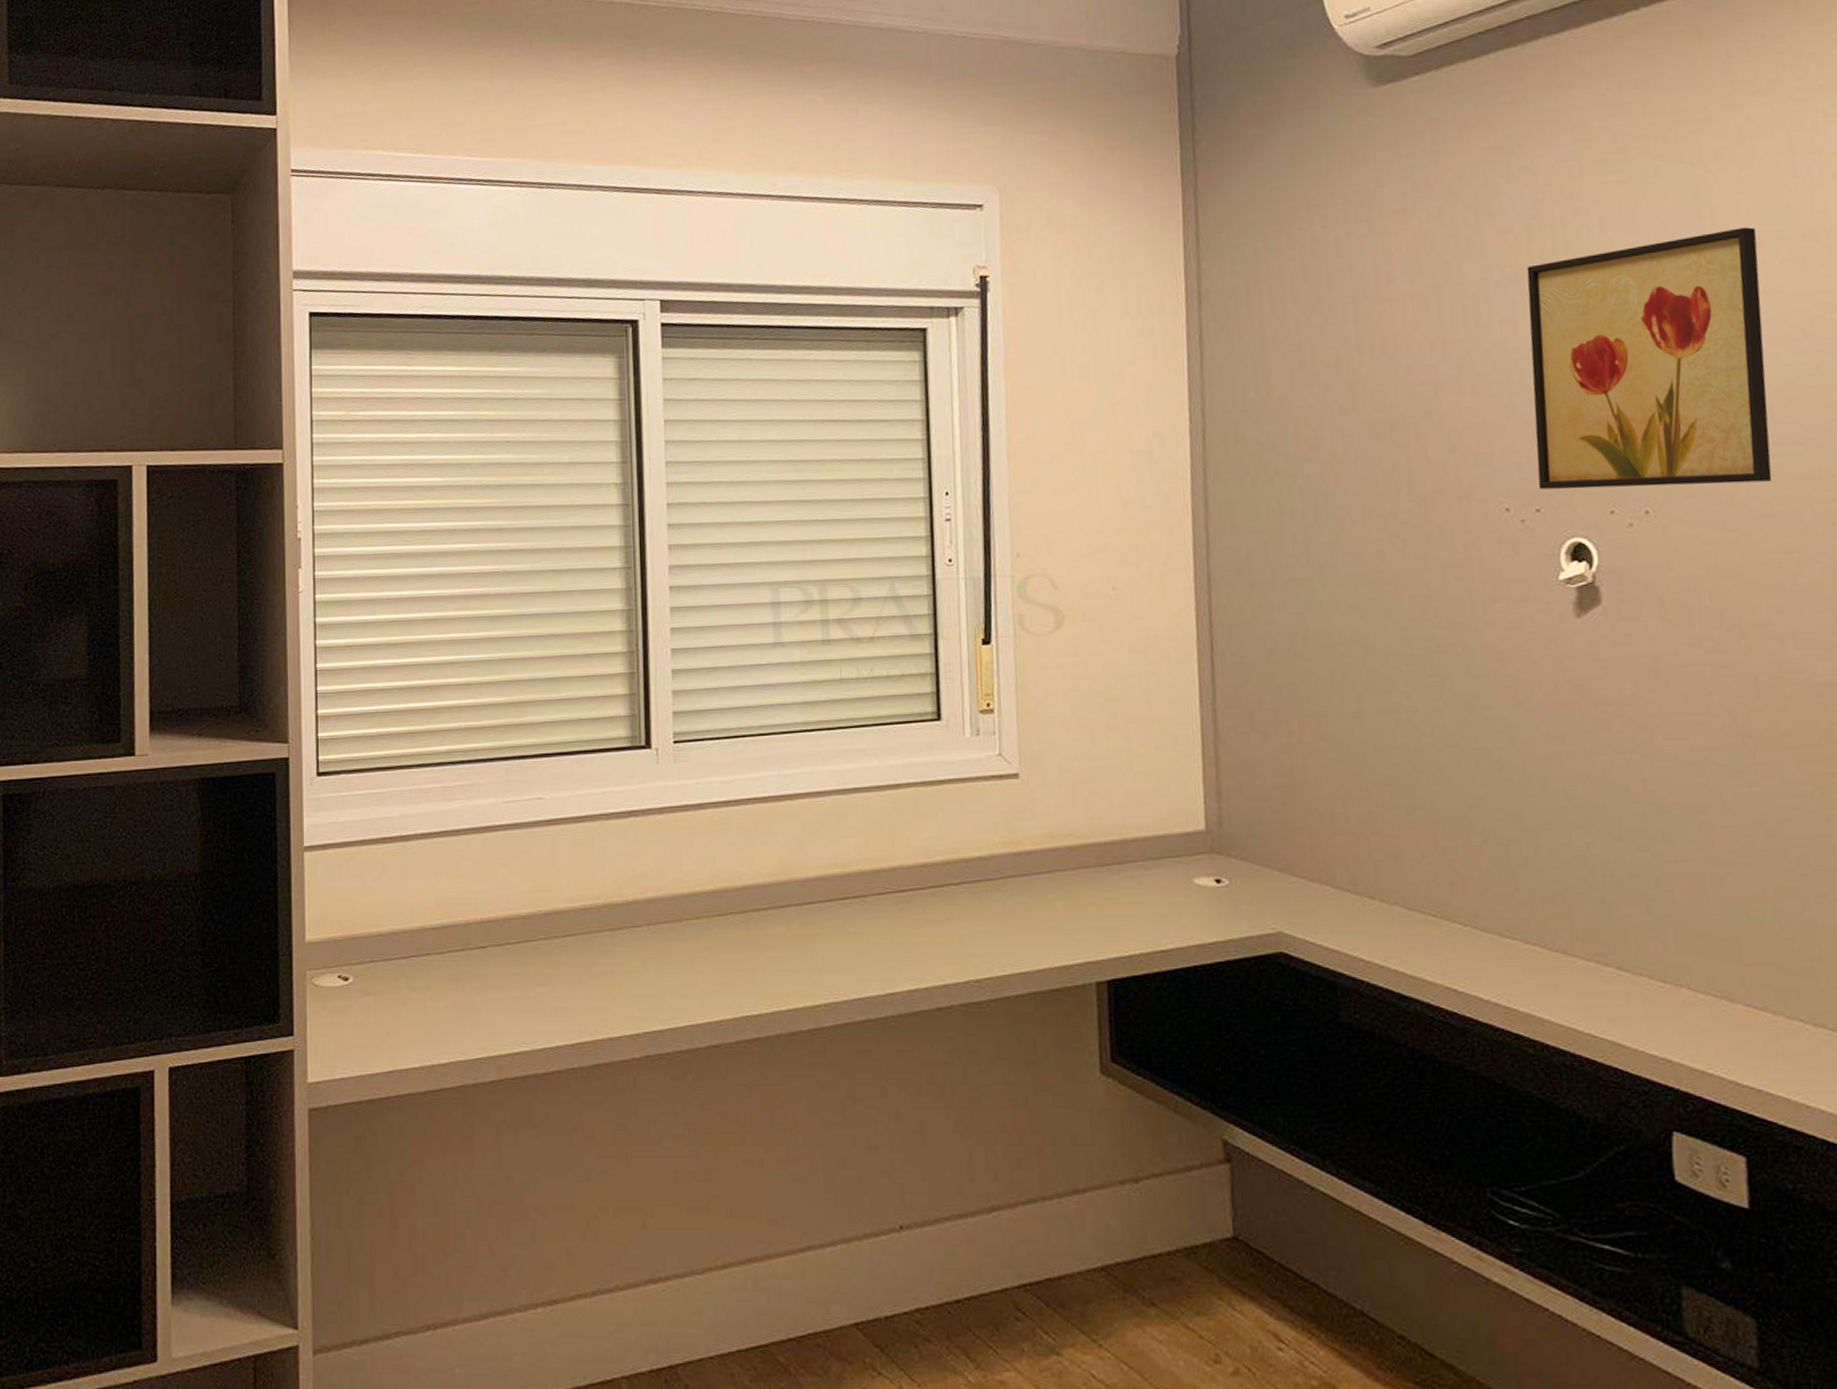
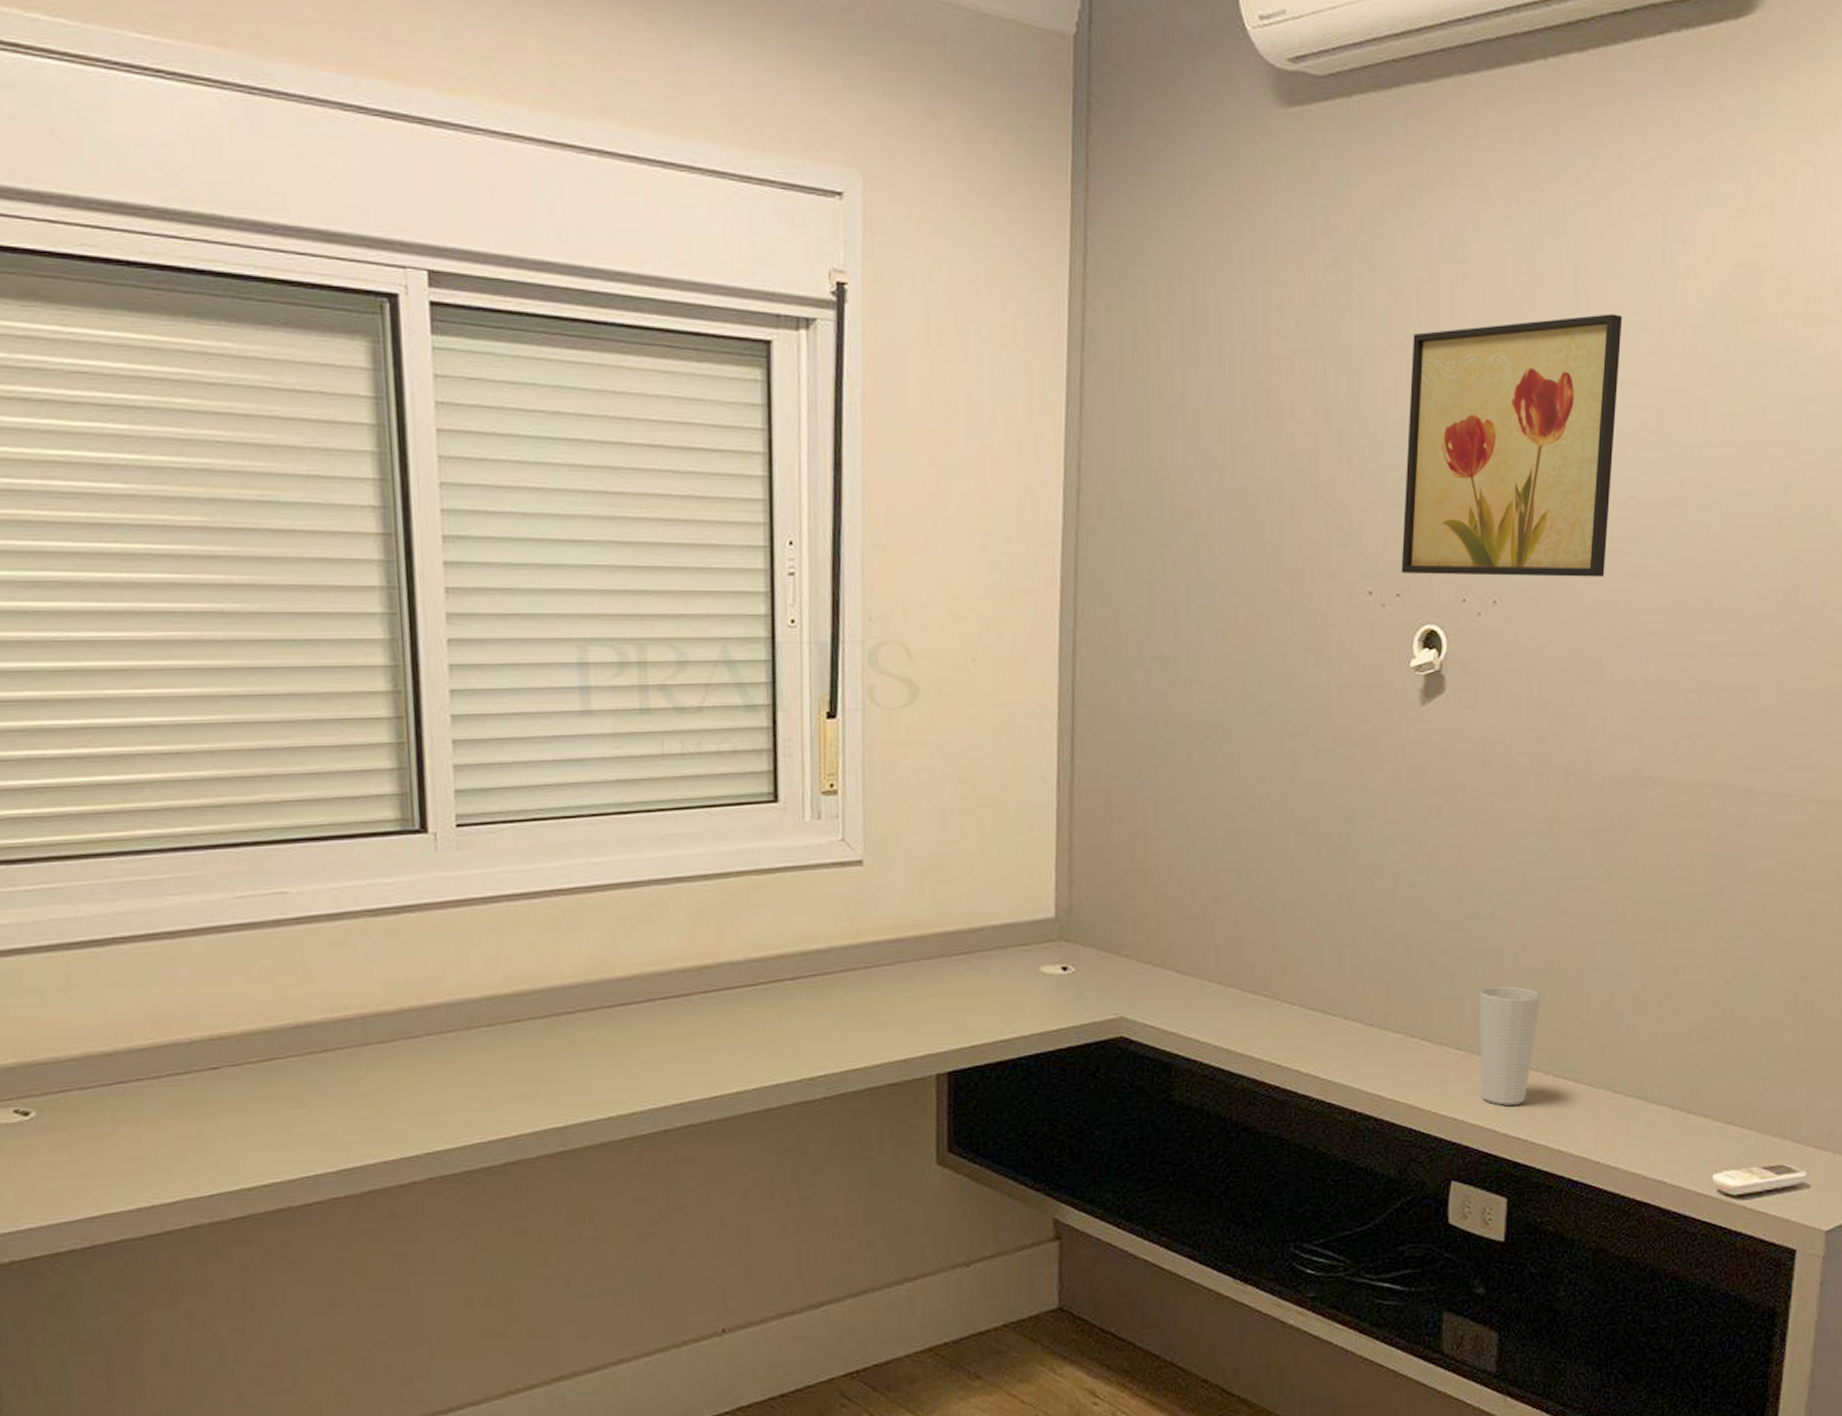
cup: none [1680,912,1759,1048] -> present [1479,985,1542,1106]

